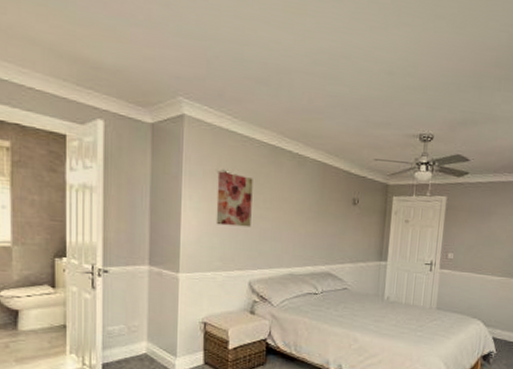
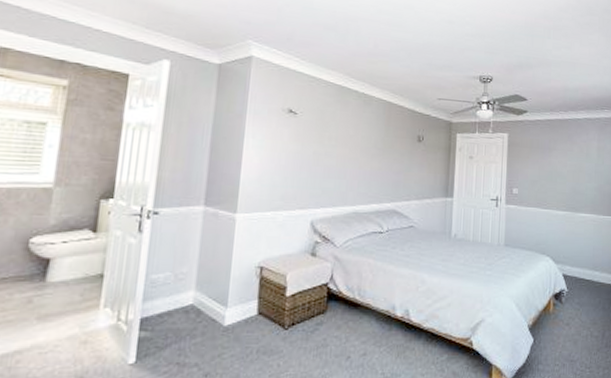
wall art: present [216,171,253,227] -> none [278,109,319,165]

